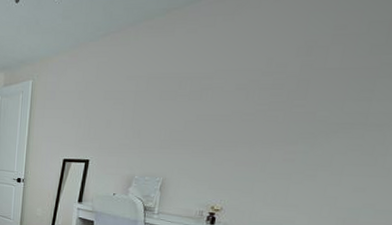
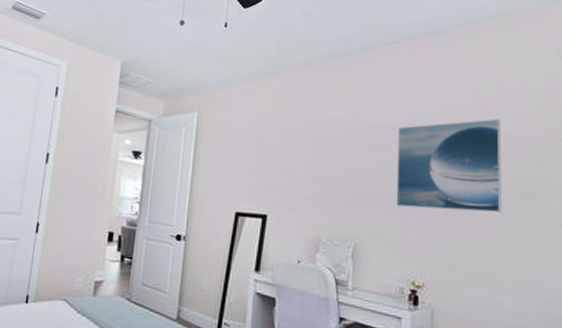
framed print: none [205,57,328,147] -> present [396,118,502,213]

